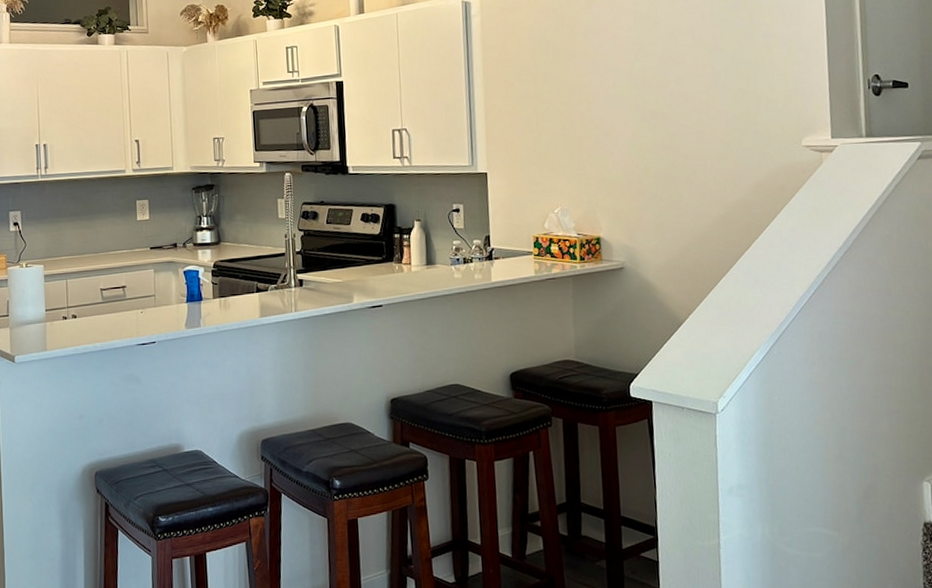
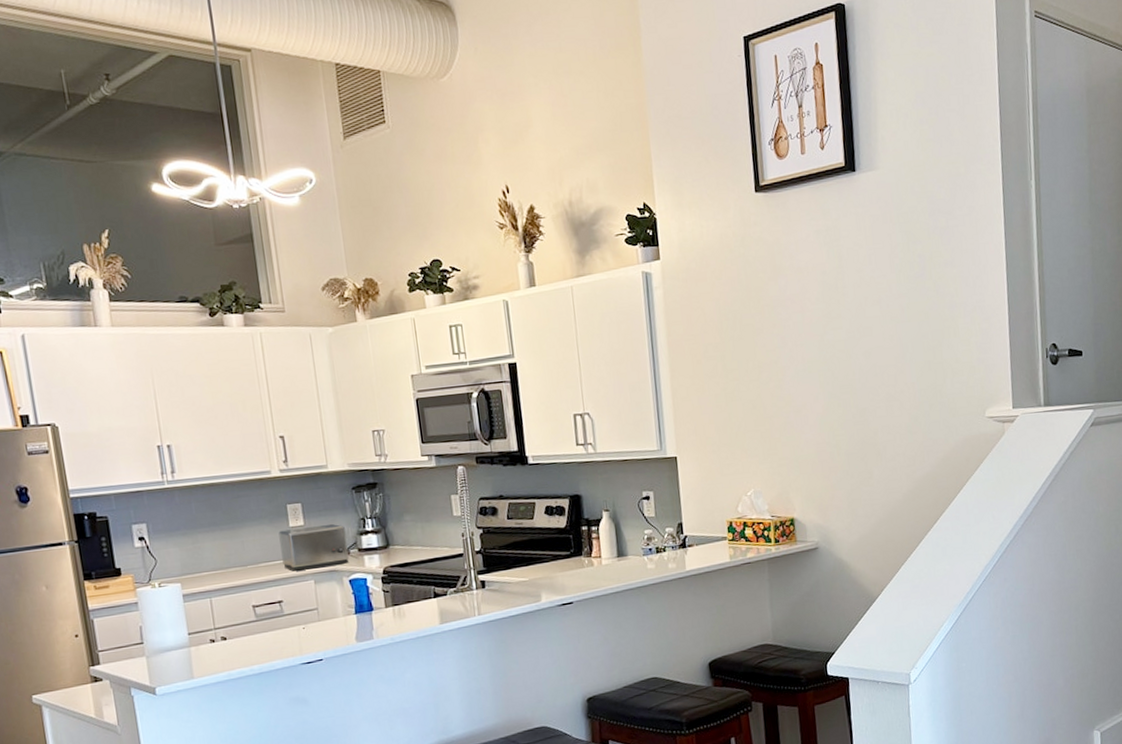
toaster: none [127,220,185,260] -> present [278,524,349,571]

